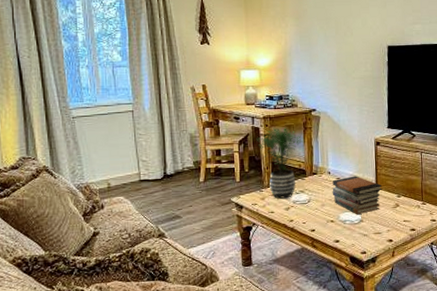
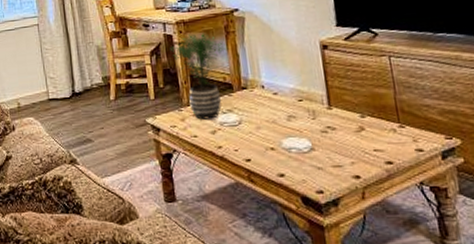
book stack: present [332,176,383,214] -> none [268,90,338,140]

